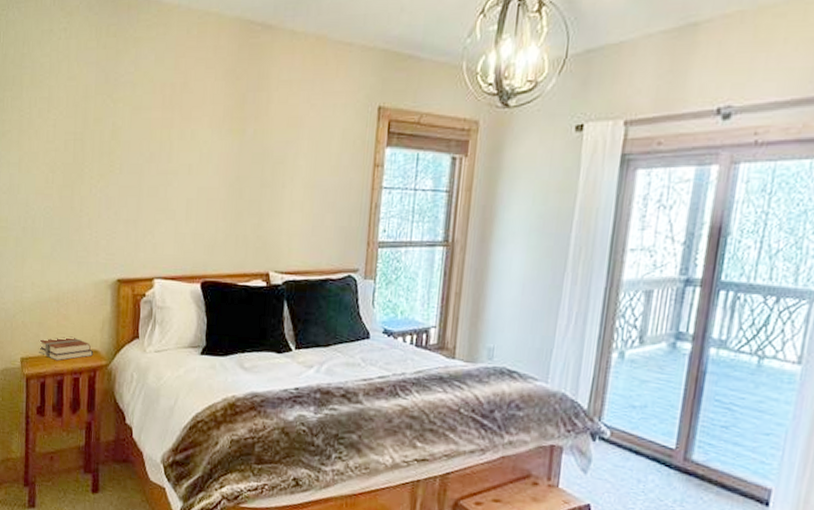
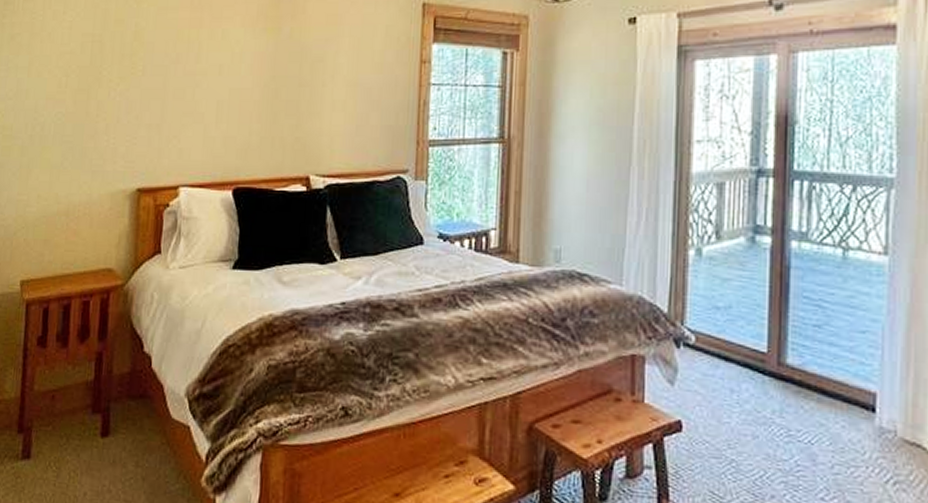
books: present [39,336,94,361] -> none [42,254,108,283]

